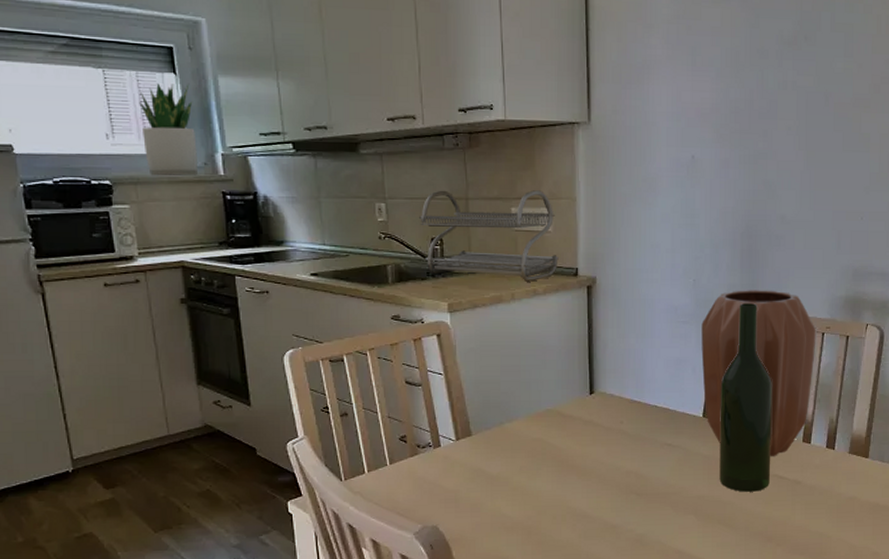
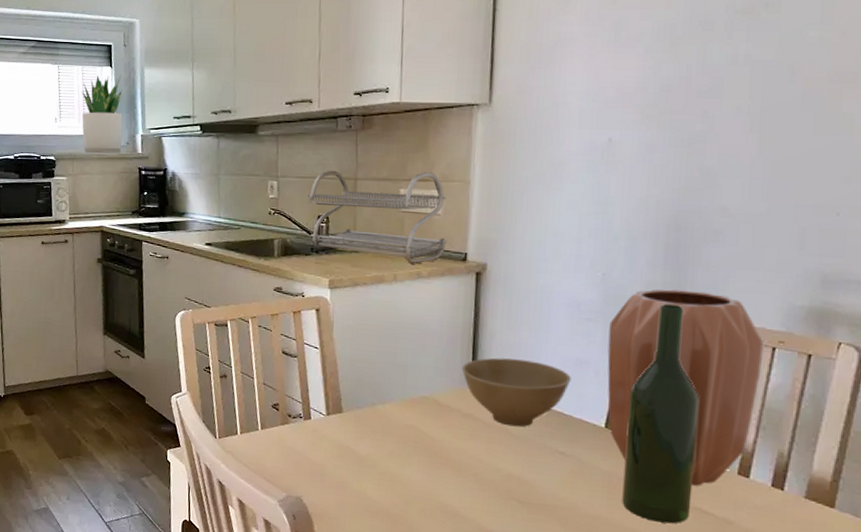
bowl: none [580,365,673,427] -> present [461,357,571,427]

